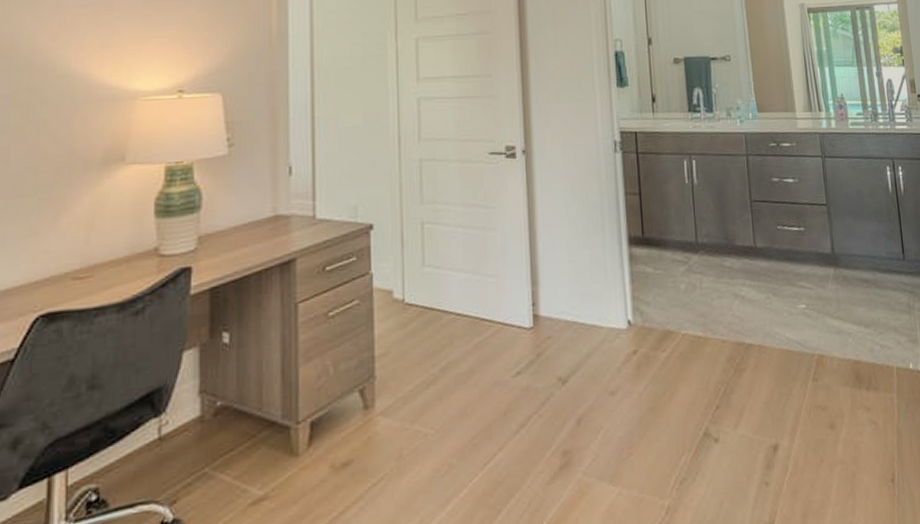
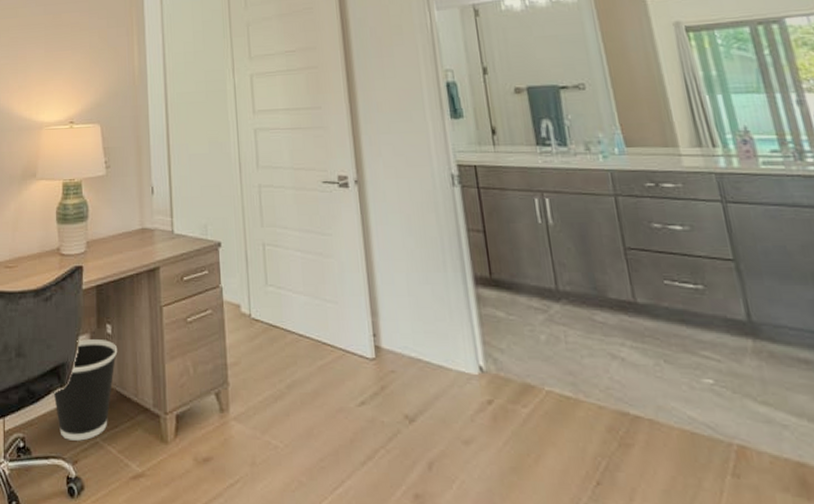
wastebasket: none [143,351,237,479] -> present [53,339,118,441]

